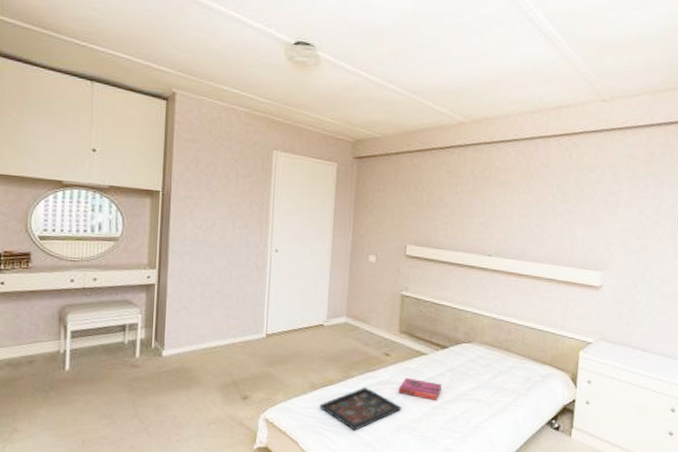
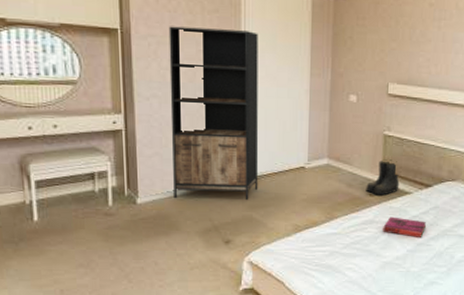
bookshelf: none [197,189,286,356] -> present [168,26,259,200]
decorative tray: present [319,387,402,431] -> none [304,228,387,269]
boots: none [381,319,416,356] -> present [365,159,400,196]

